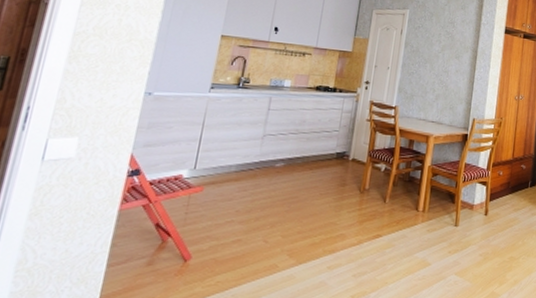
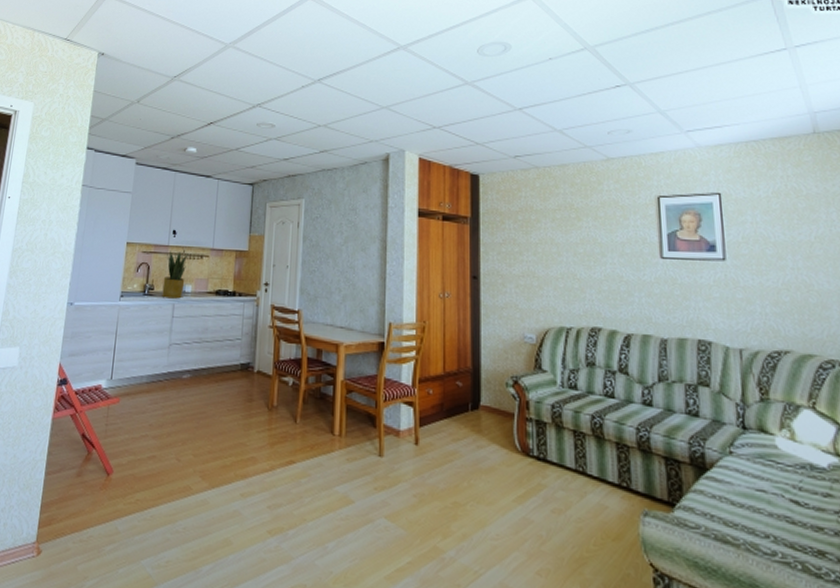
planter: none [258,47,290,93] -> present [162,251,189,299]

